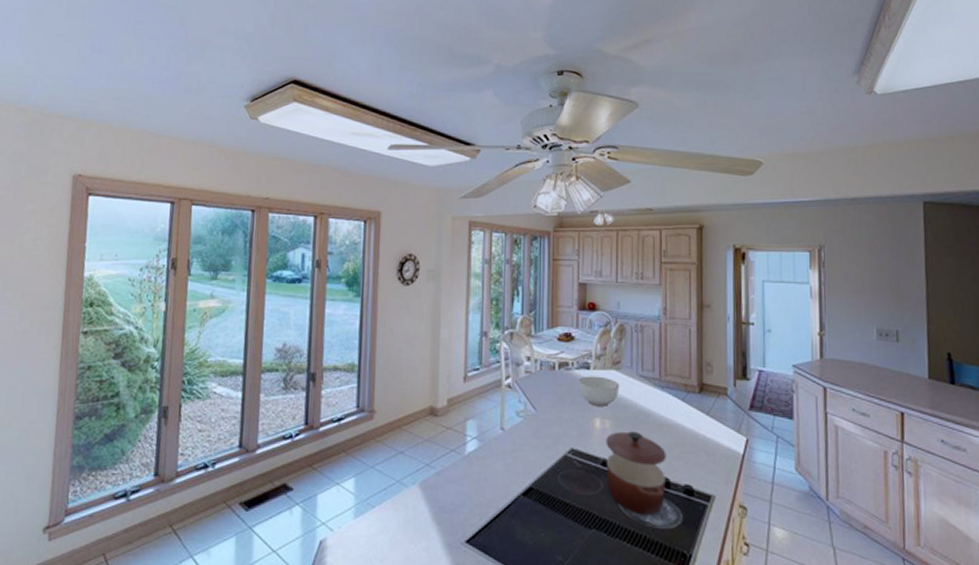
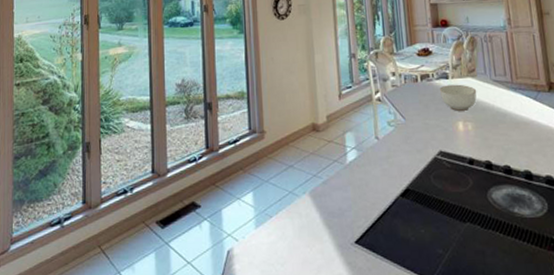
saucepan: present [606,431,667,516] -> none [469,131,529,207]

